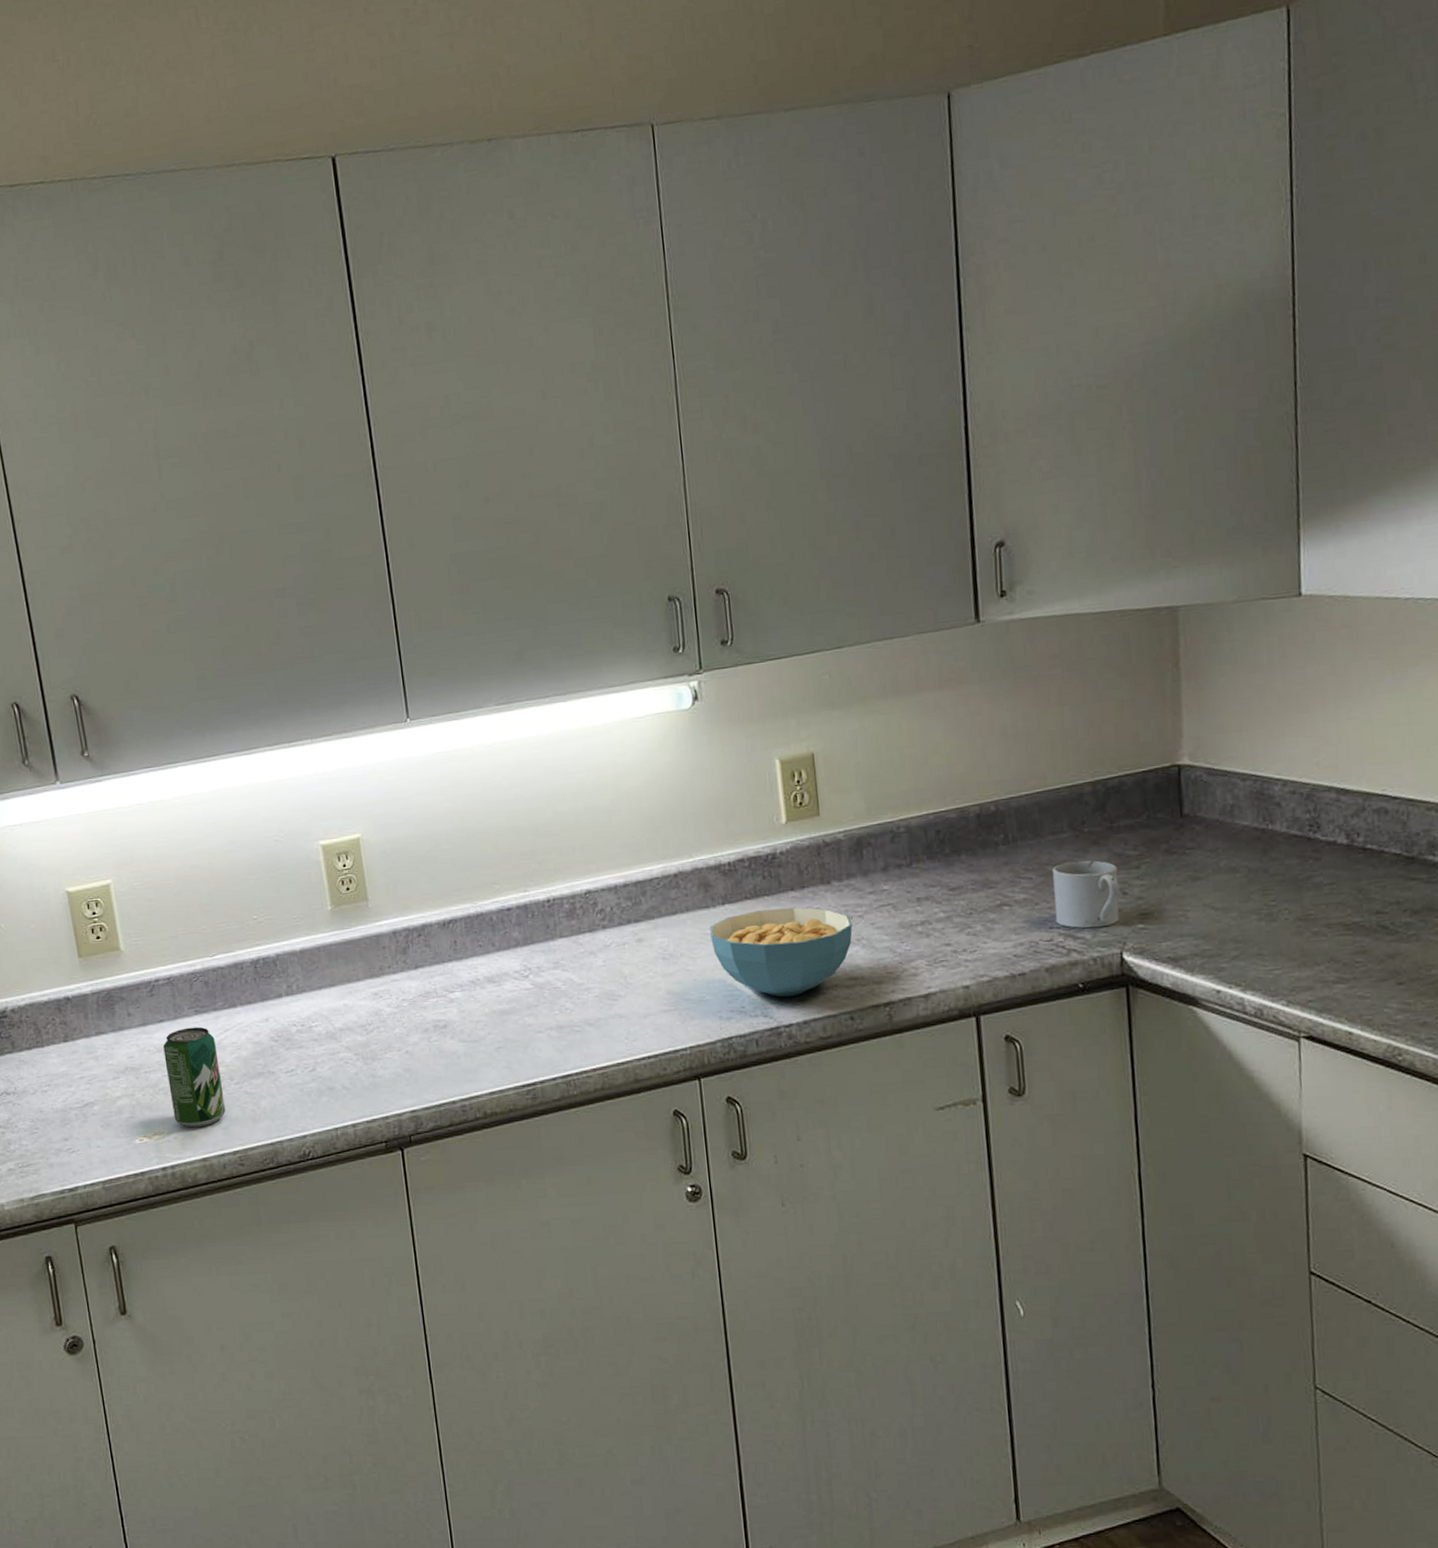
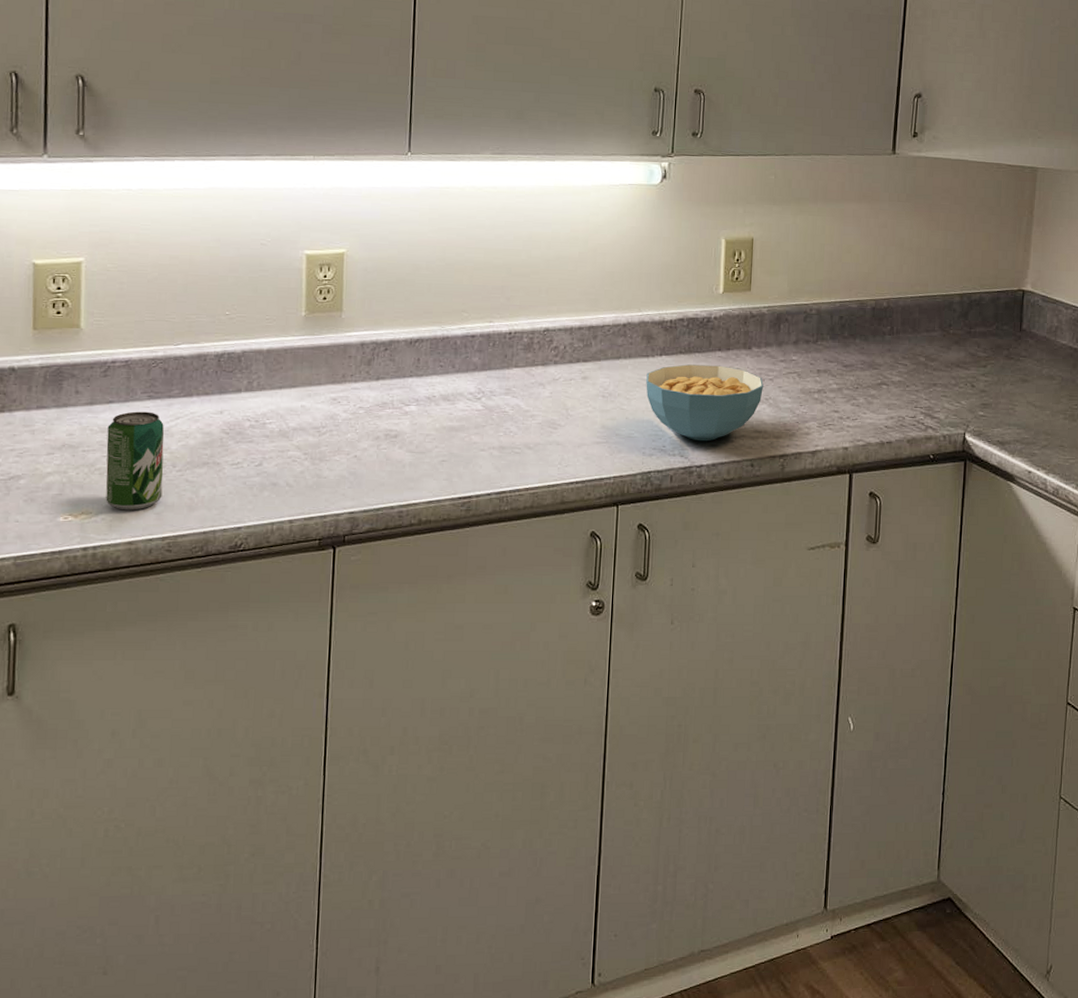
mug: present [1052,860,1120,929] -> none [920,356,970,411]

